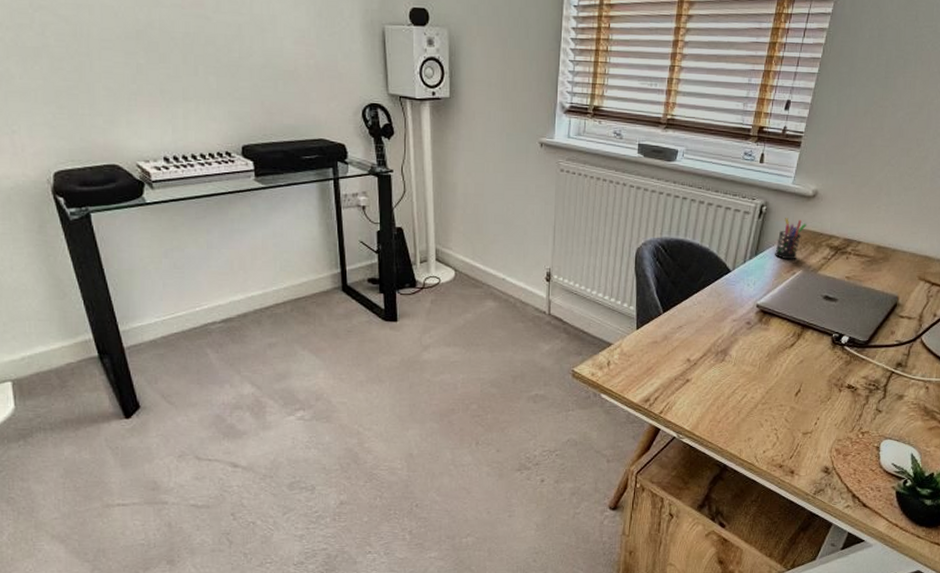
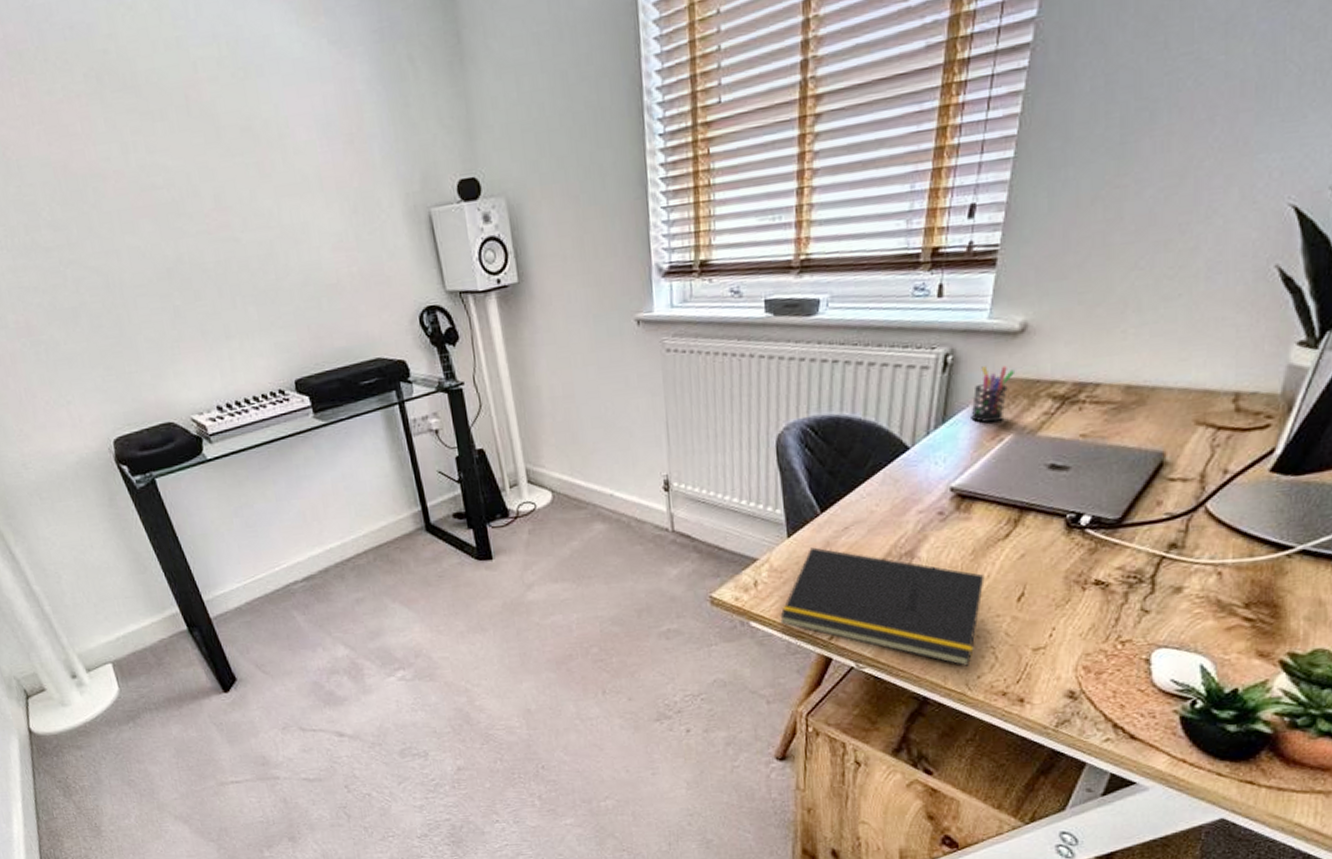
notepad: none [624,339,774,443] -> present [780,547,985,666]

